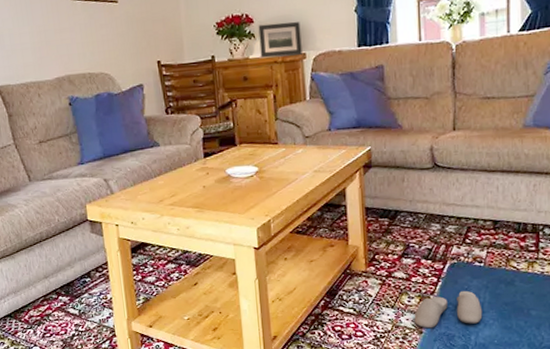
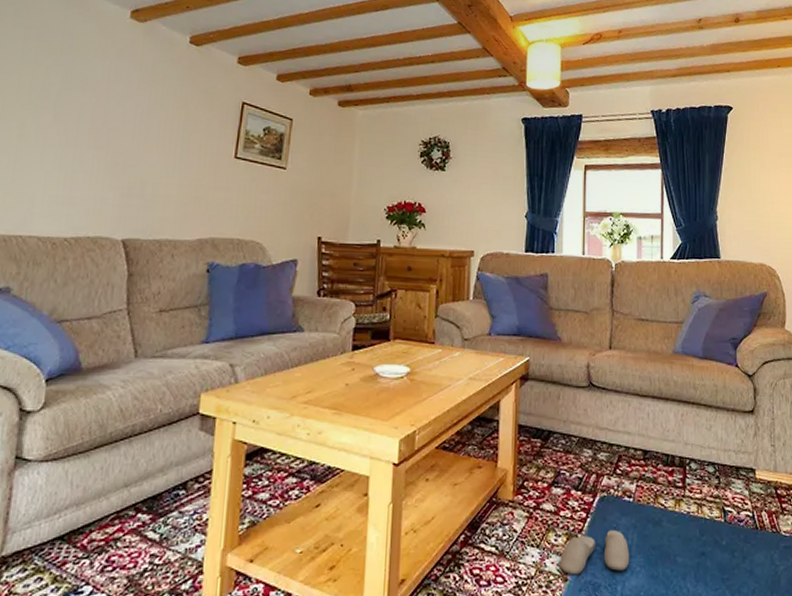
picture frame: present [258,22,302,59] -> none [428,215,472,252]

